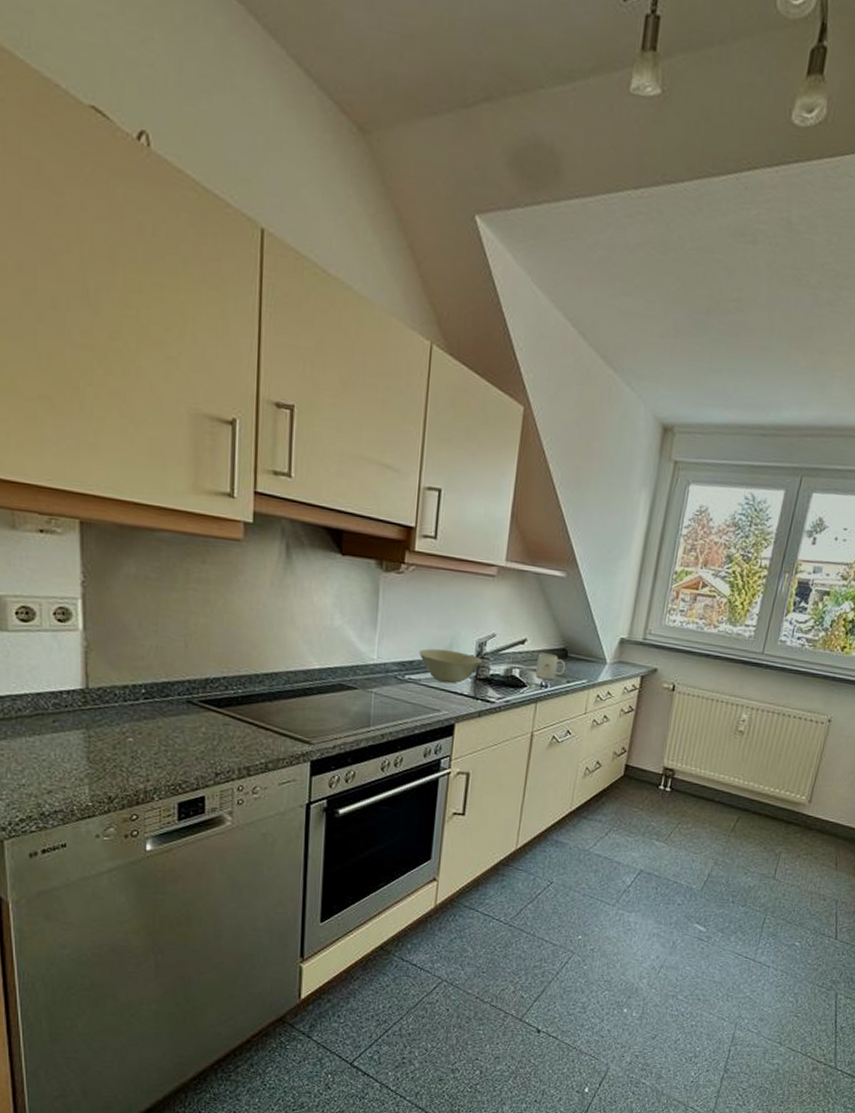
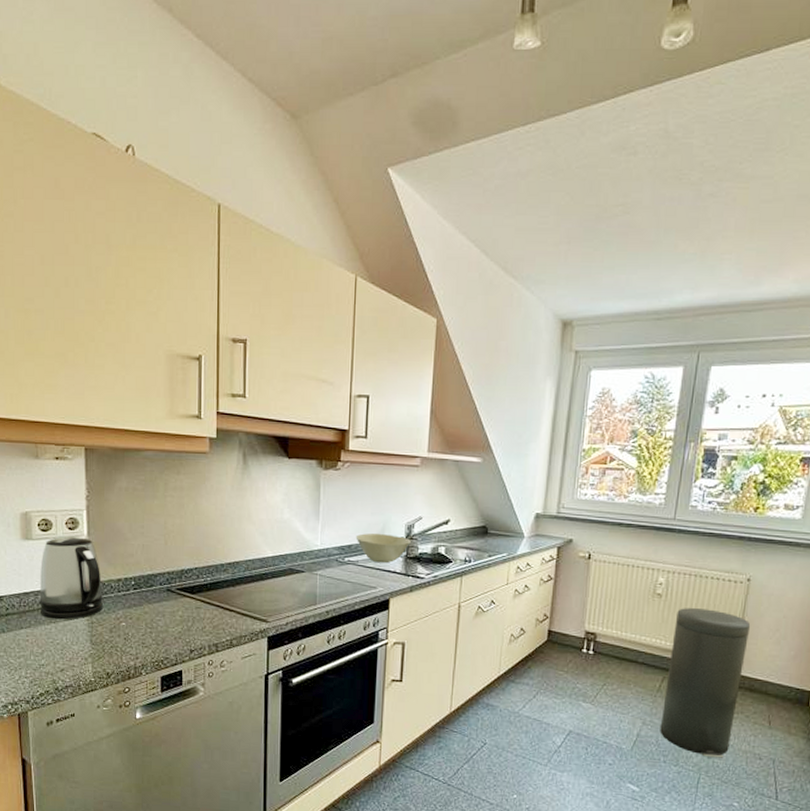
kettle: none [18,629,105,732] -> present [39,536,104,620]
mug: present [536,653,566,680] -> none [460,531,487,556]
pedal bin: none [731,746,828,899] -> present [660,608,751,758]

